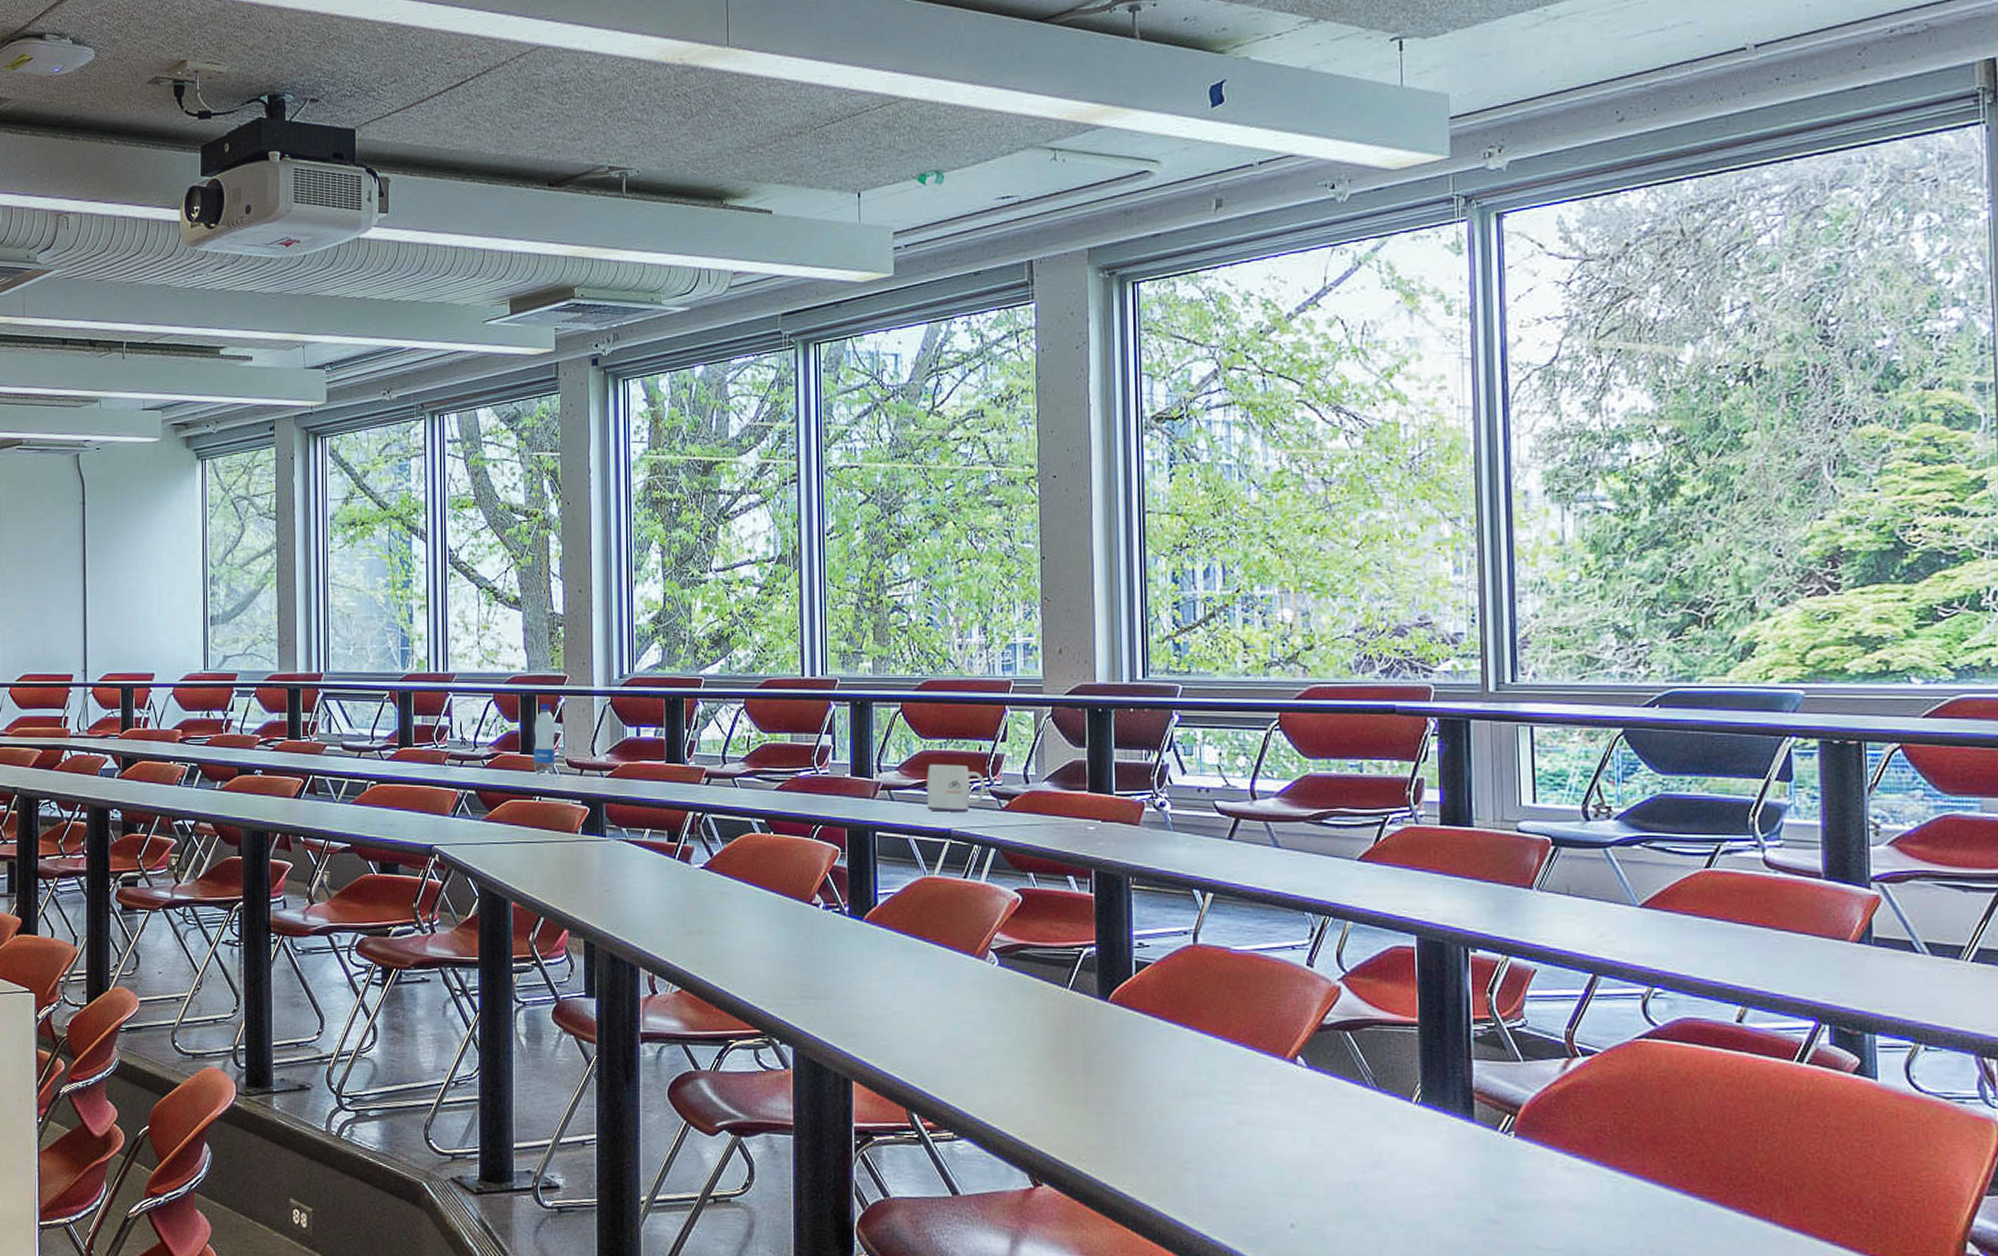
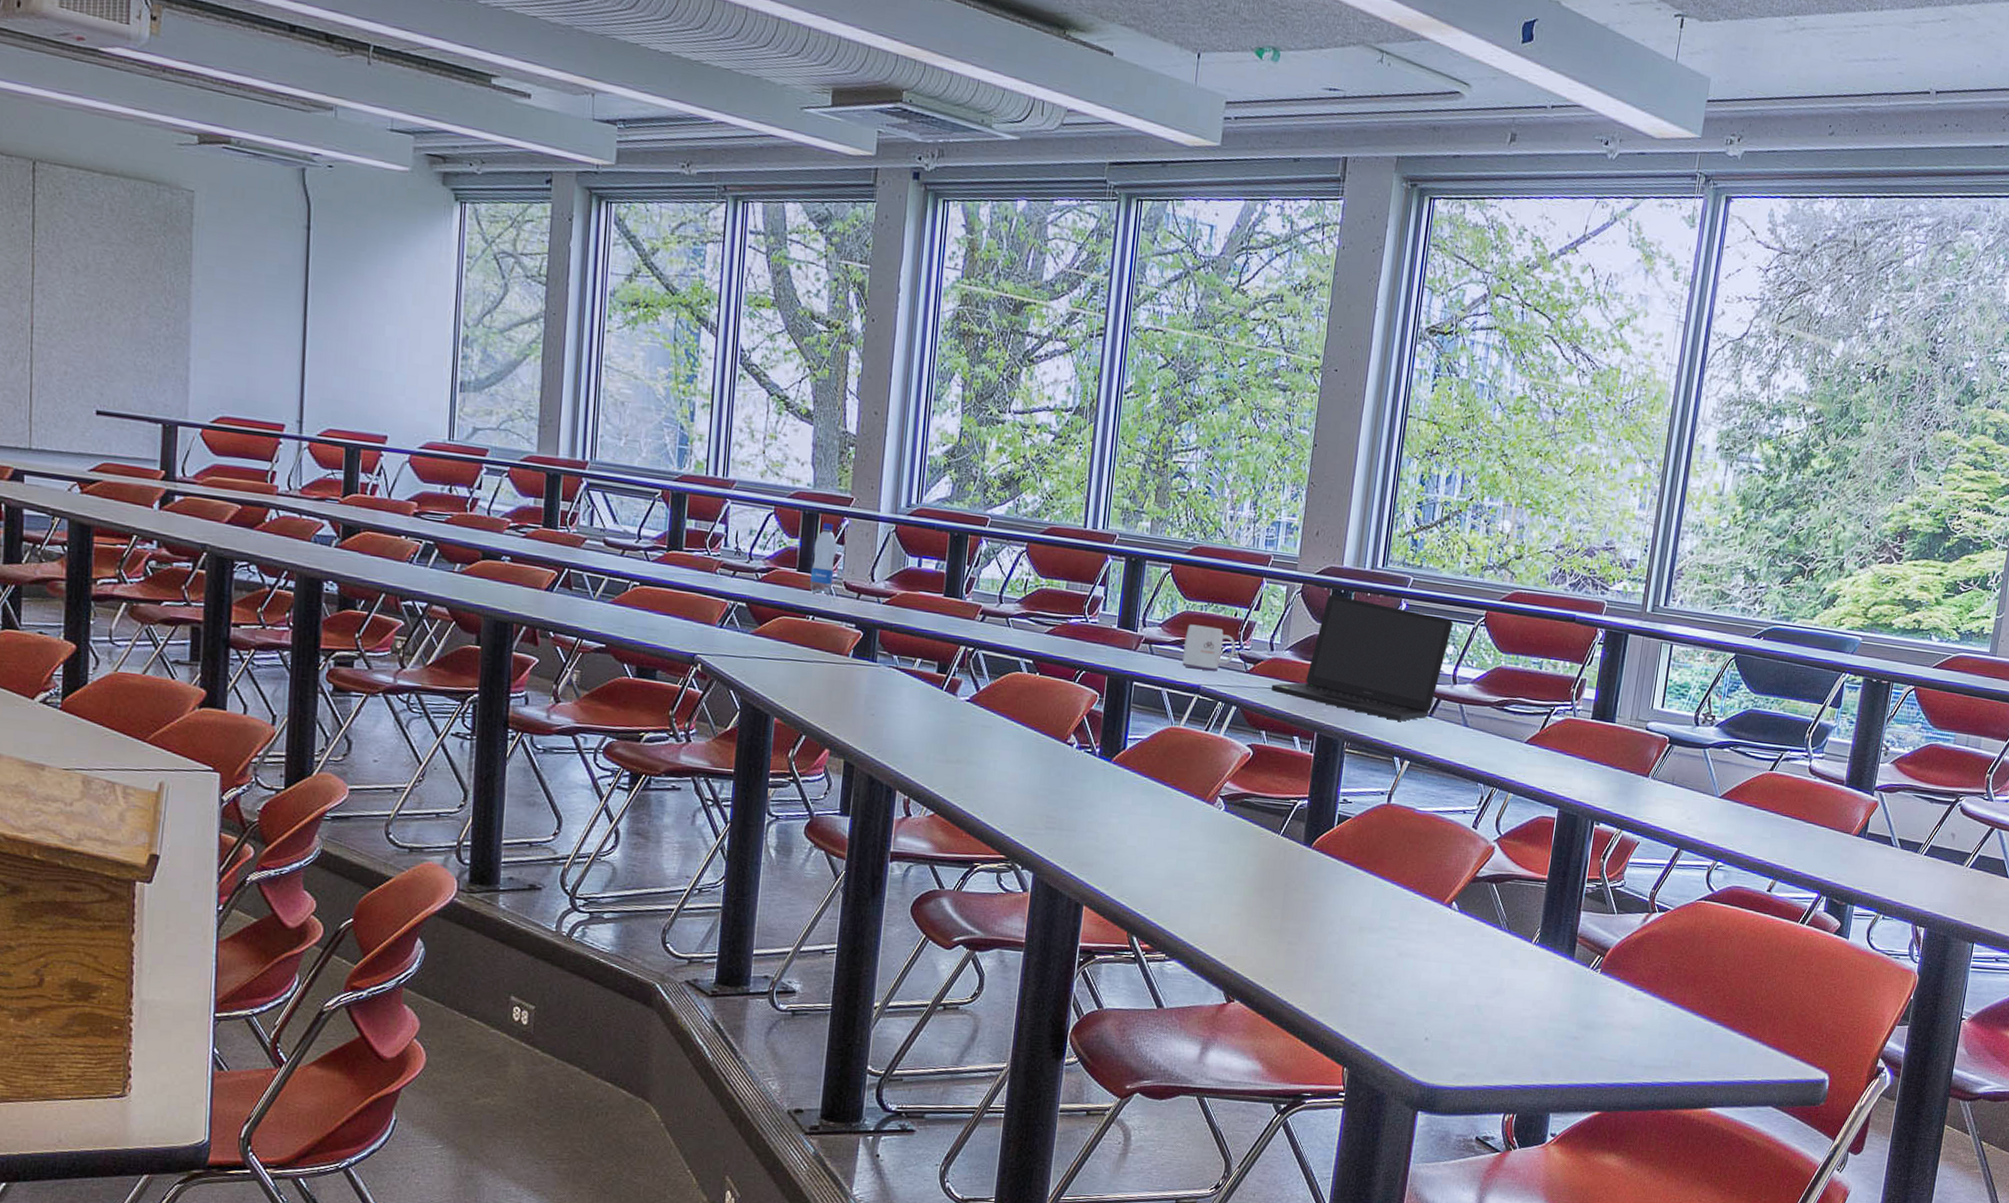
laptop: none [1032,714,1241,848] -> present [1270,594,1454,721]

